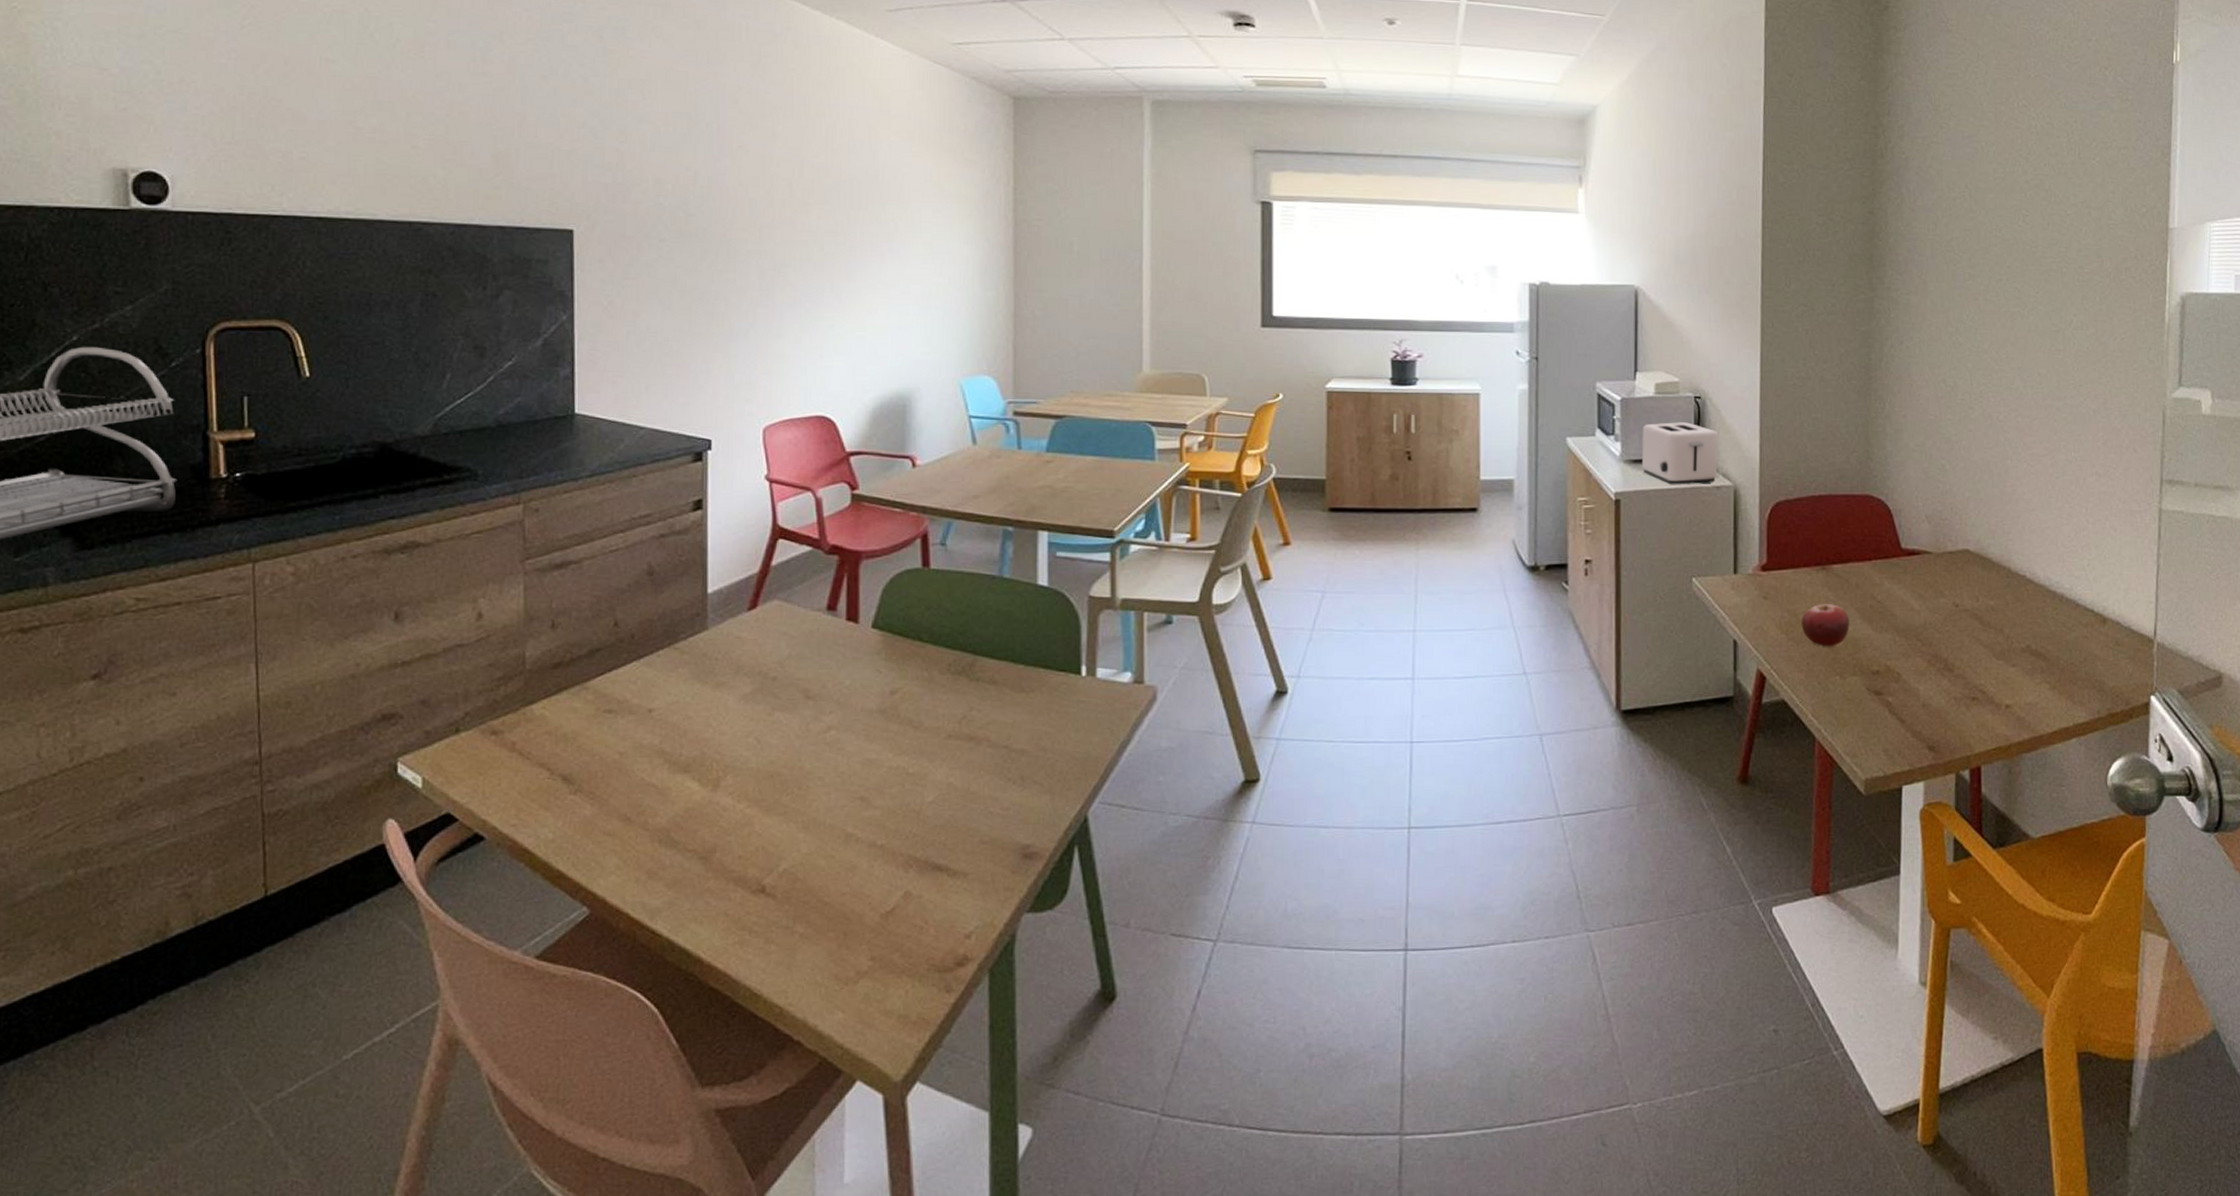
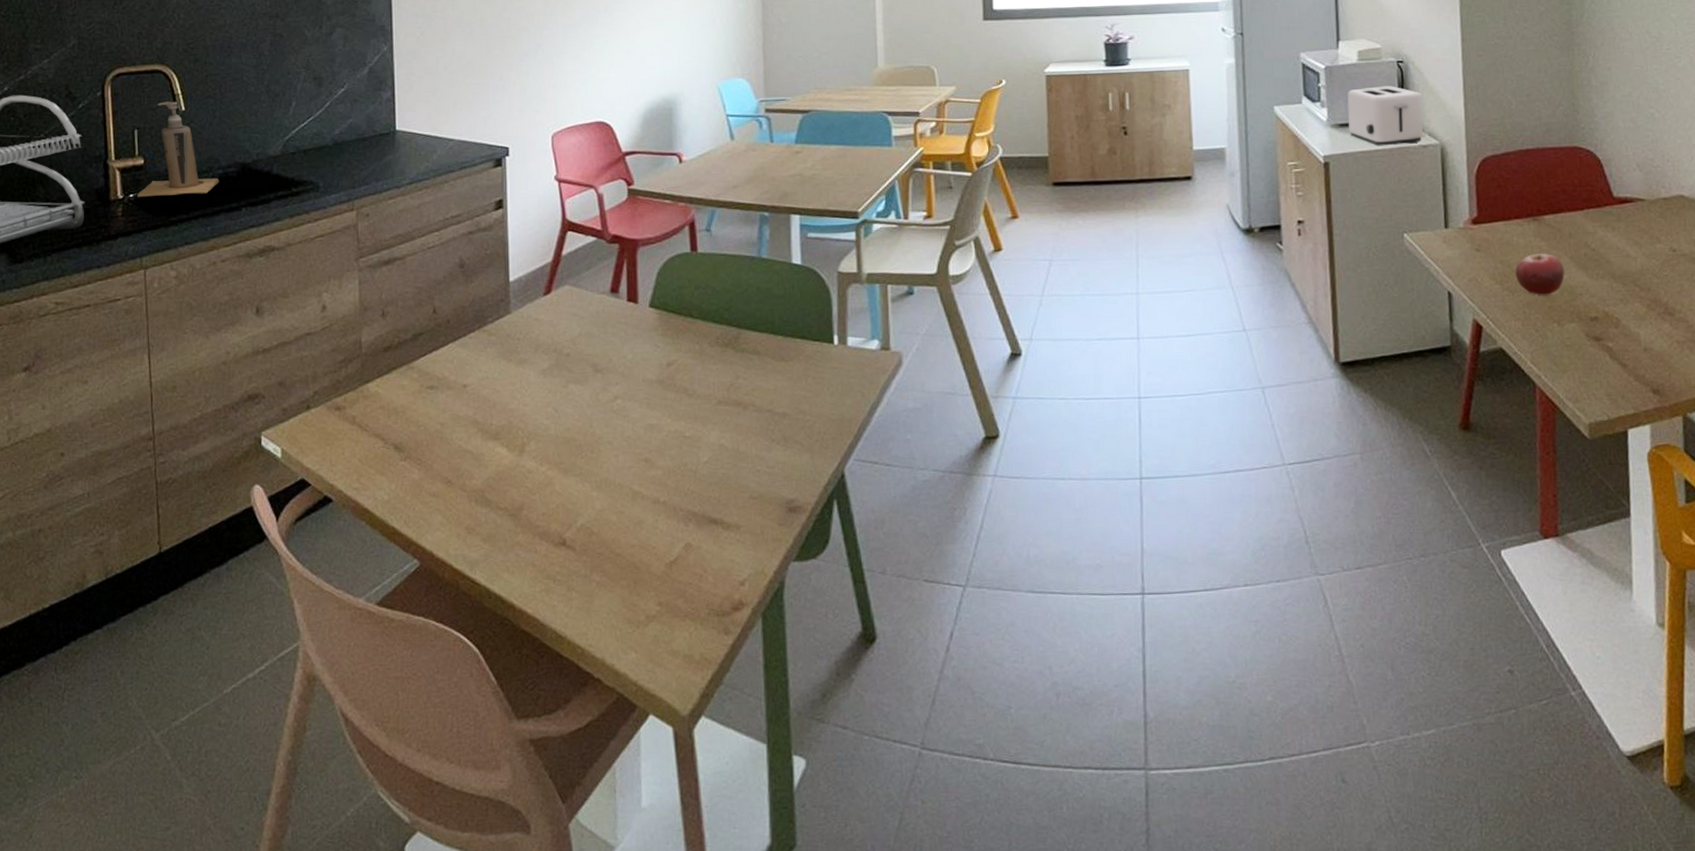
soap dispenser: none [246,364,352,478] -> present [137,101,219,198]

